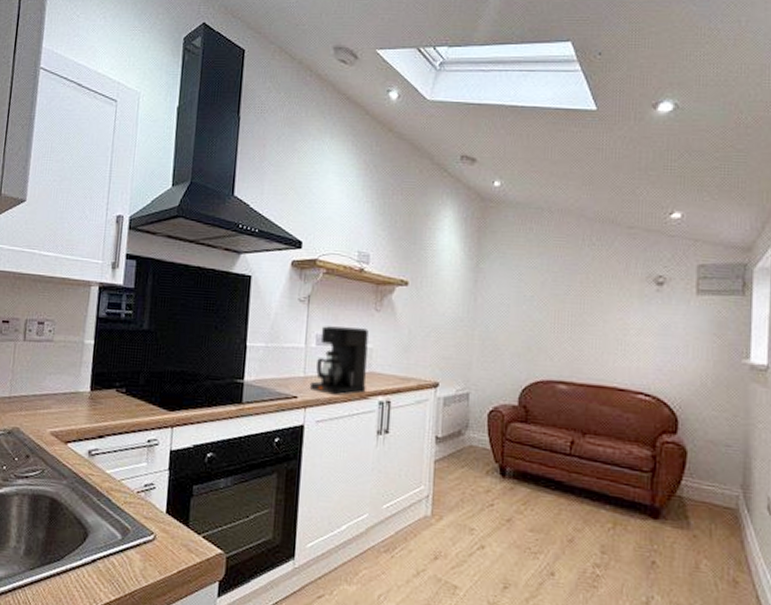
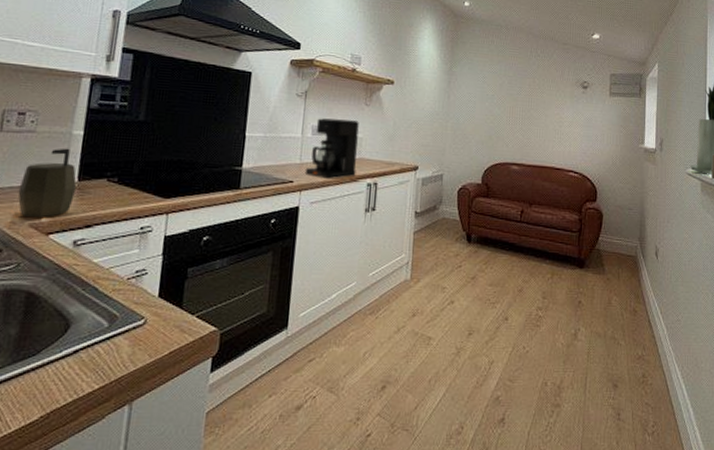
soap dispenser: none [40,357,90,427] -> present [18,148,77,218]

